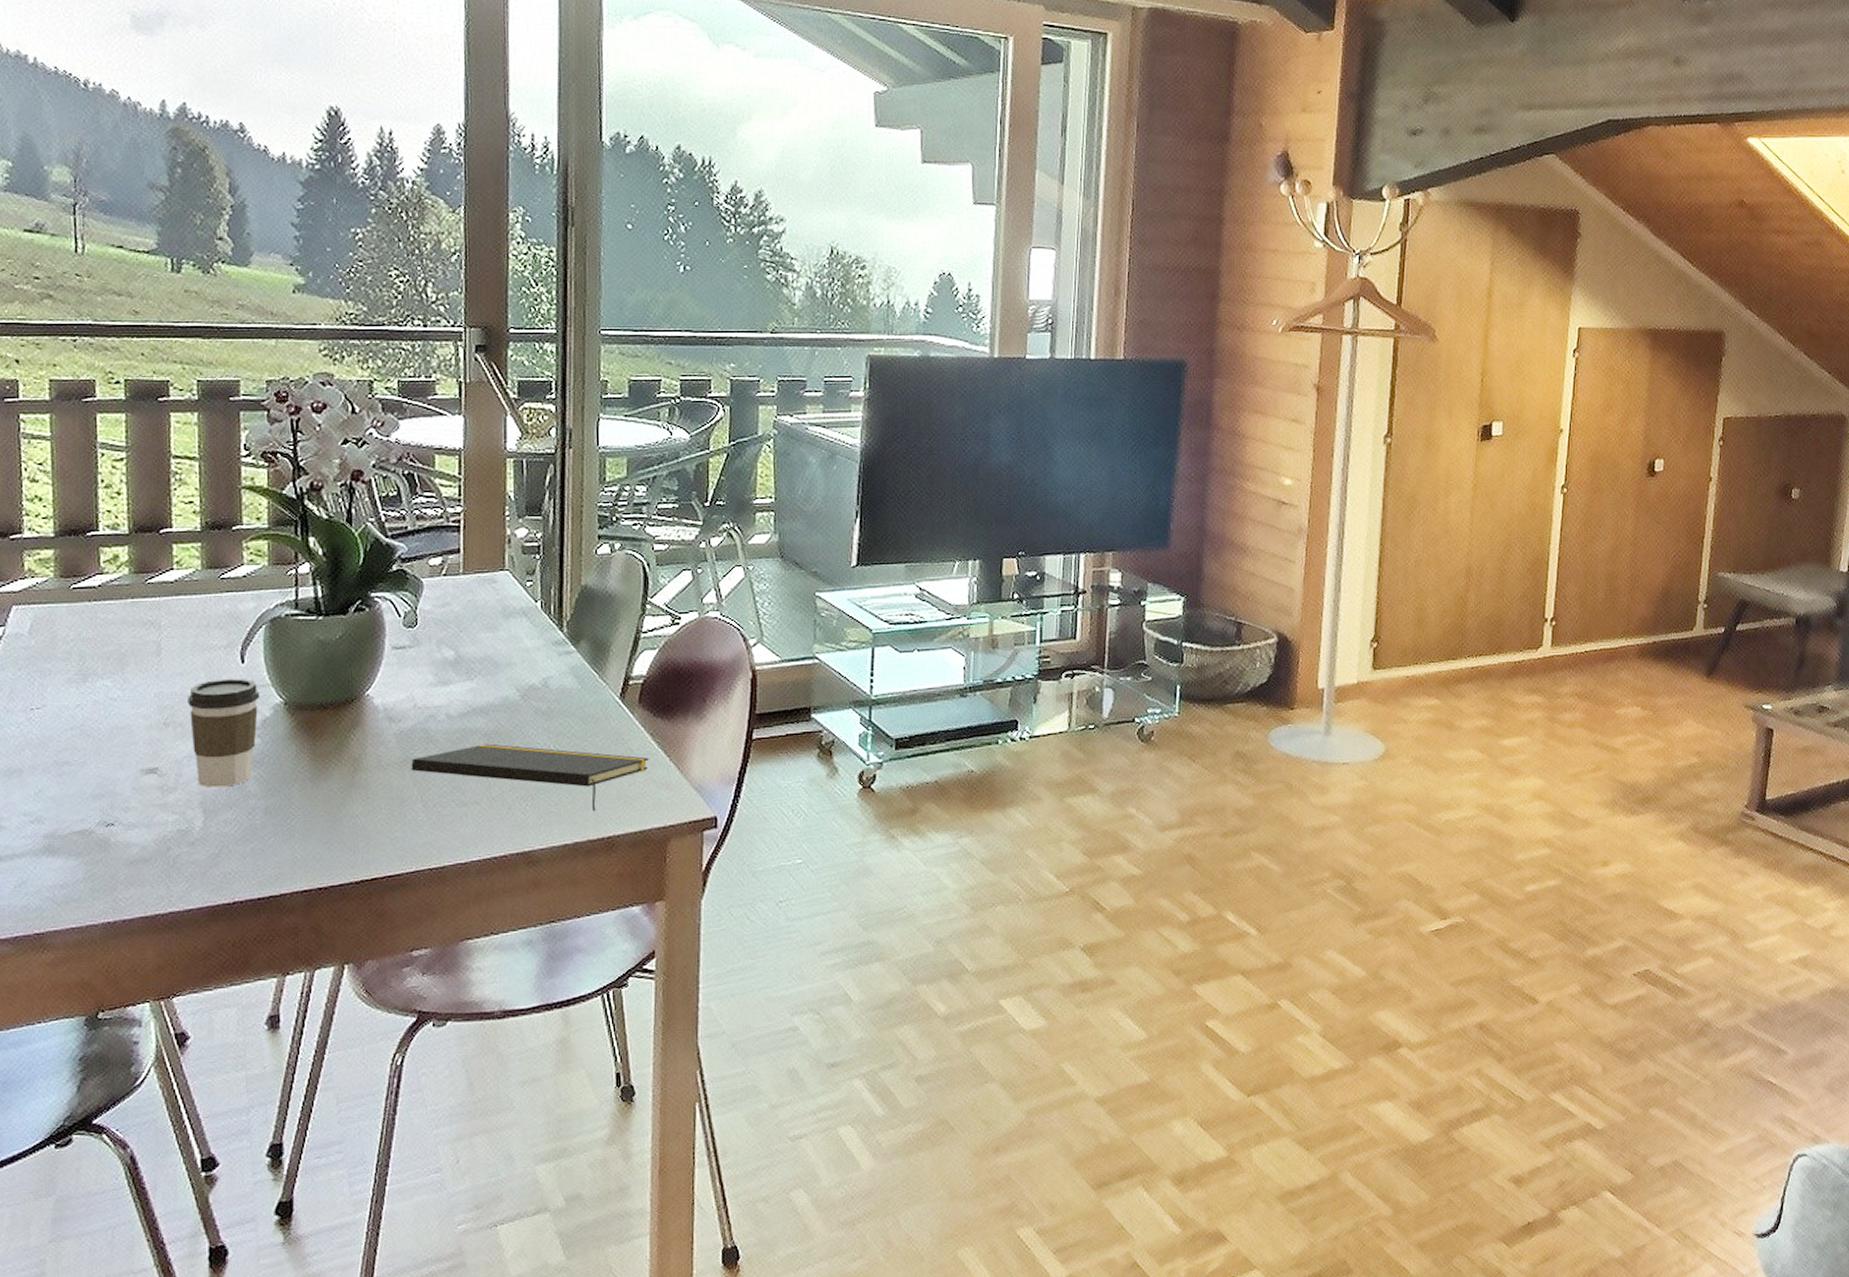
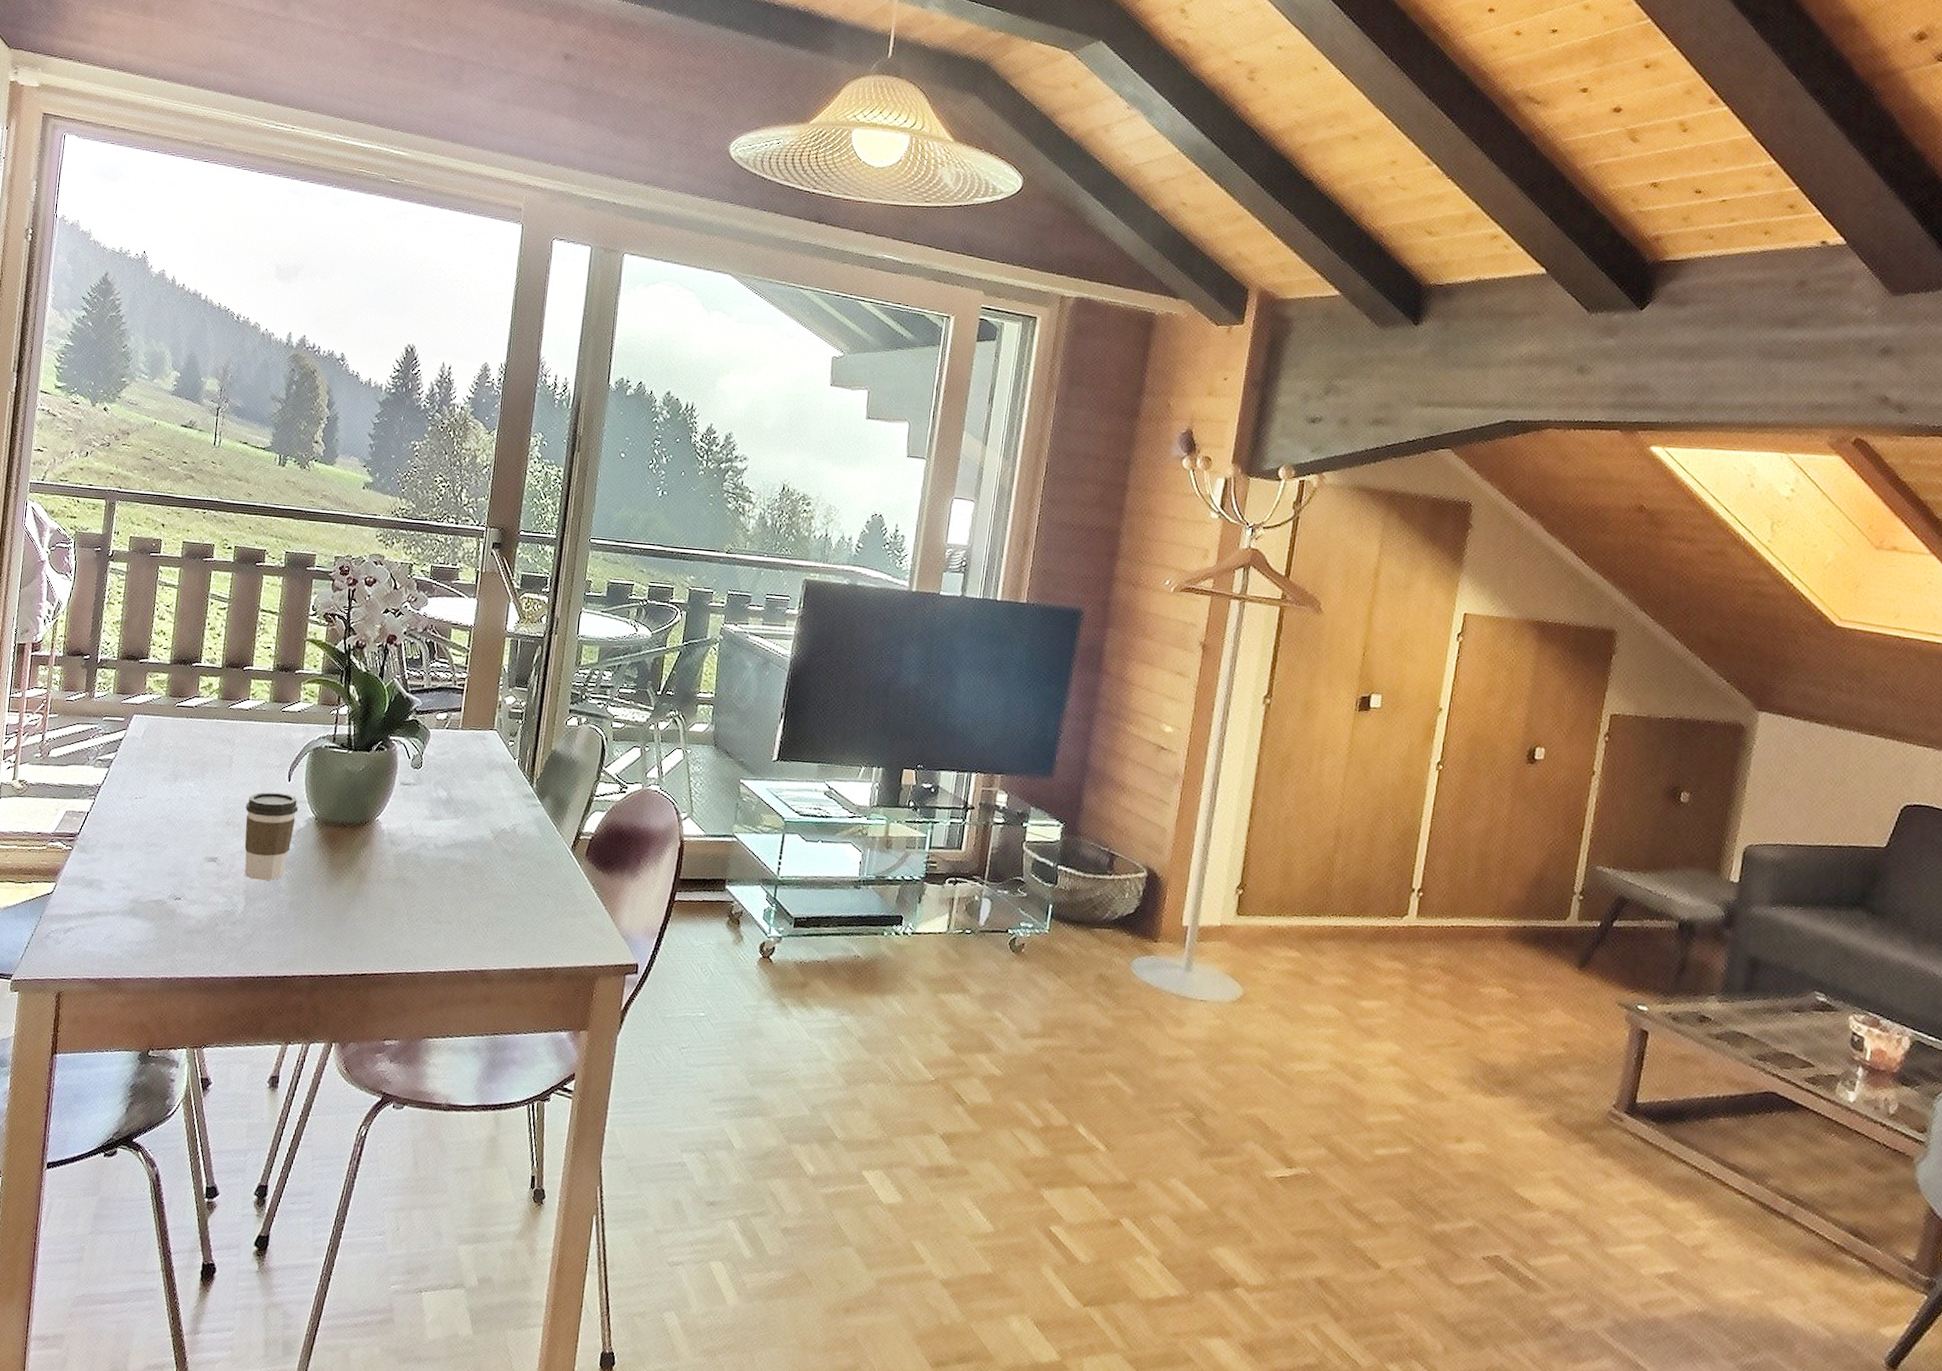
notepad: present [411,743,649,812] -> none [402,873,588,945]

